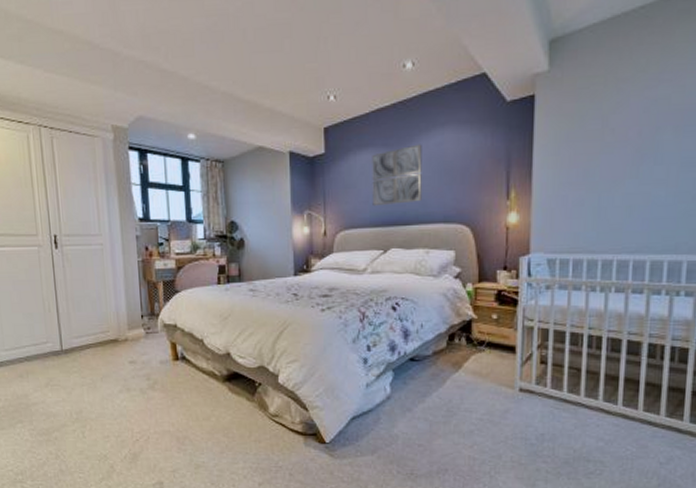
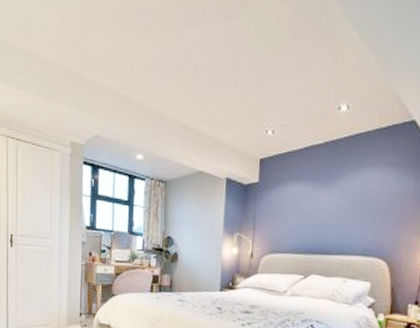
wall art: present [372,144,422,207] -> none [298,181,349,235]

